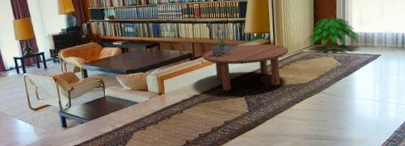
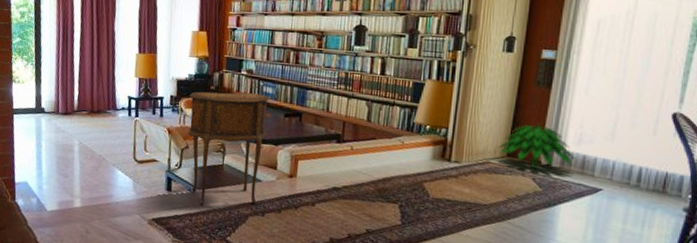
side table: none [66,34,138,133] -> present [188,91,270,206]
coffee table: present [202,43,288,91] -> none [353,135,470,200]
potted plant: present [212,23,232,56] -> none [367,104,393,146]

